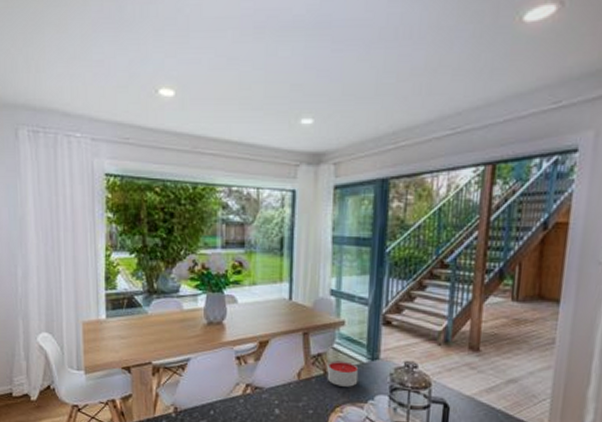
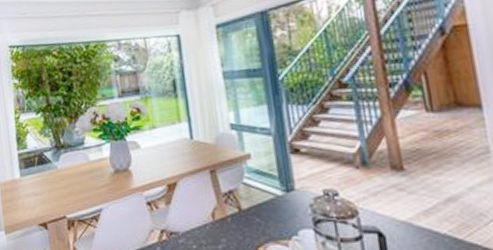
candle: present [327,360,359,387] -> none [241,195,277,224]

